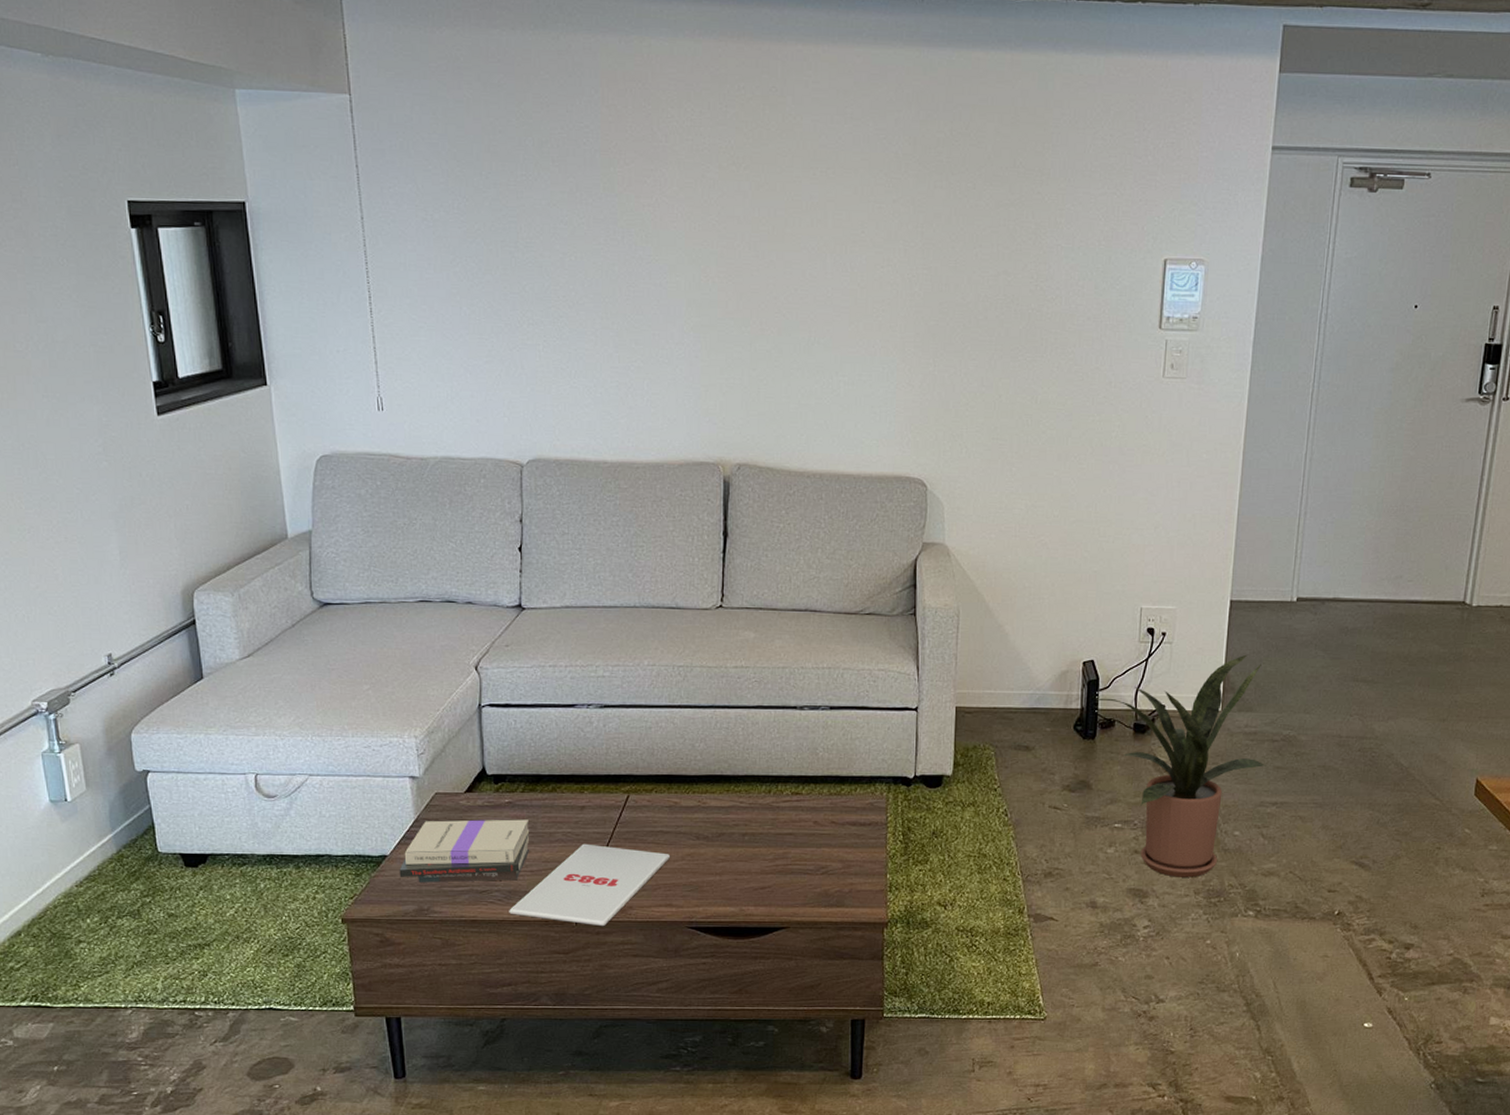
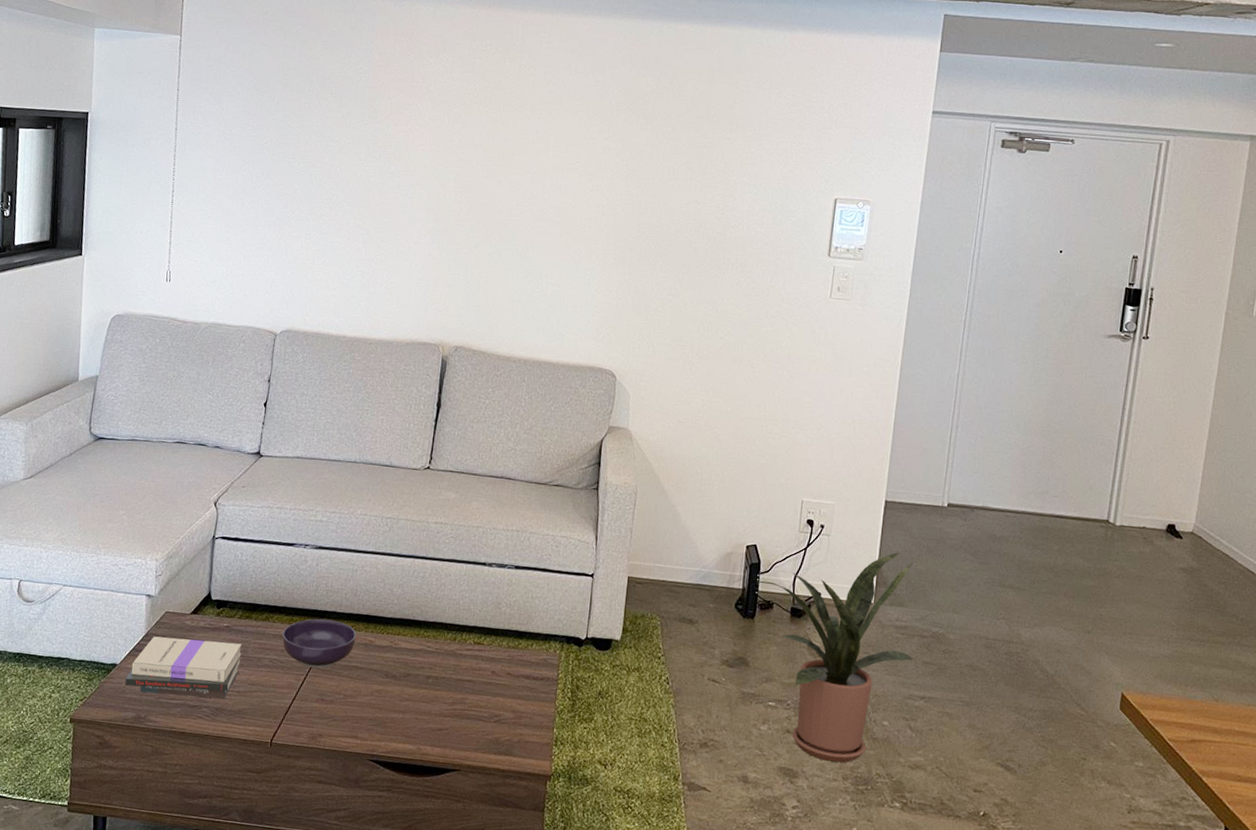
magazine: present [509,843,671,927] -> none [214,671,361,751]
bowl: none [573,783,658,838] -> present [281,618,356,668]

